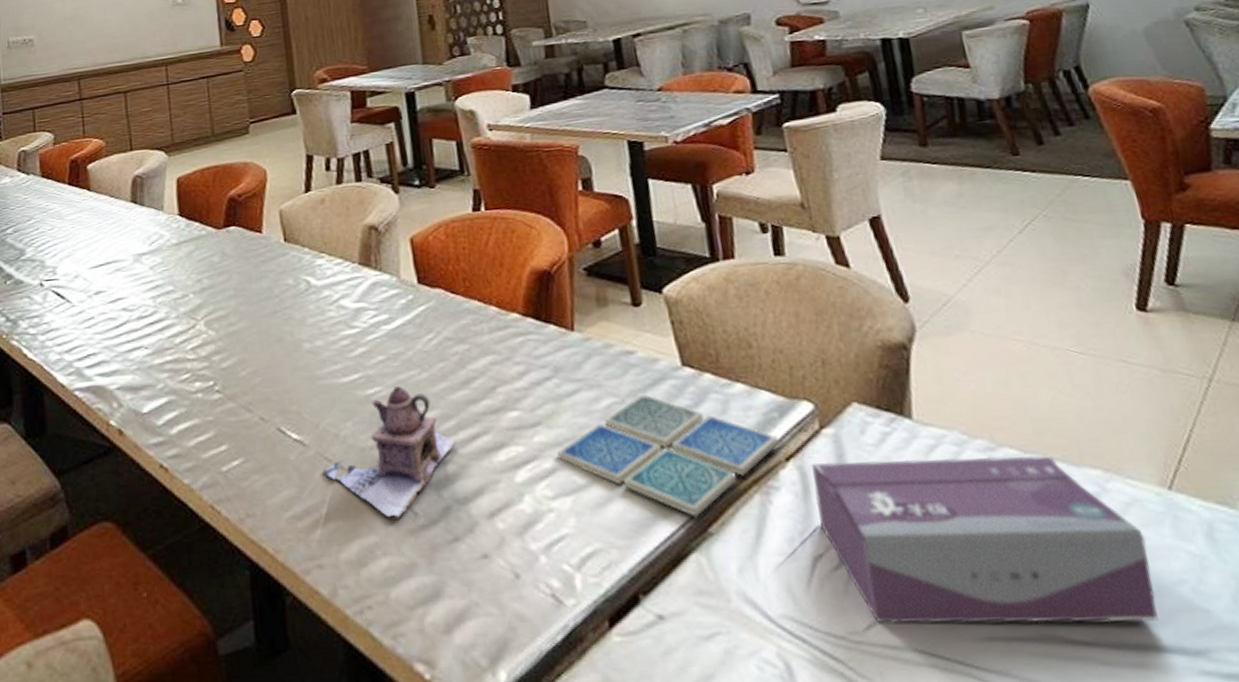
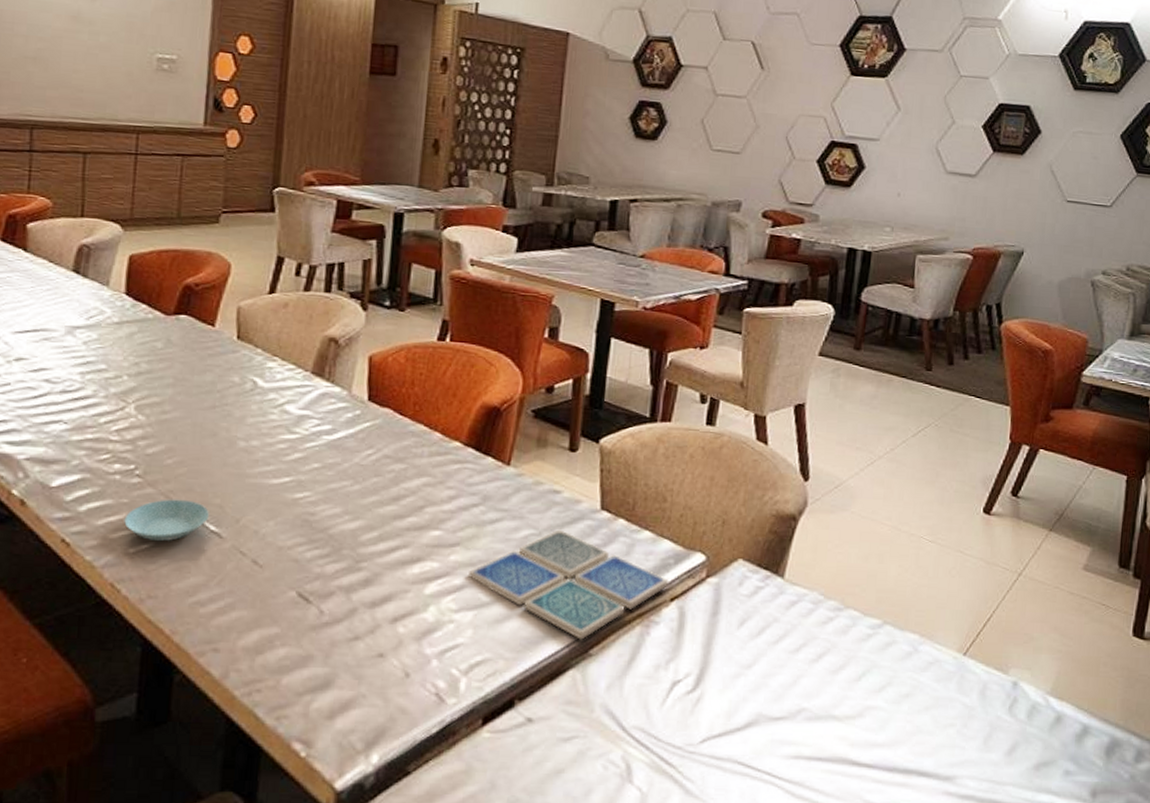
saucer: none [212,410,289,457] -> present [124,499,209,542]
teapot: present [322,386,455,521] -> none [234,494,374,616]
tissue box: present [812,455,1158,624] -> none [686,605,935,754]

